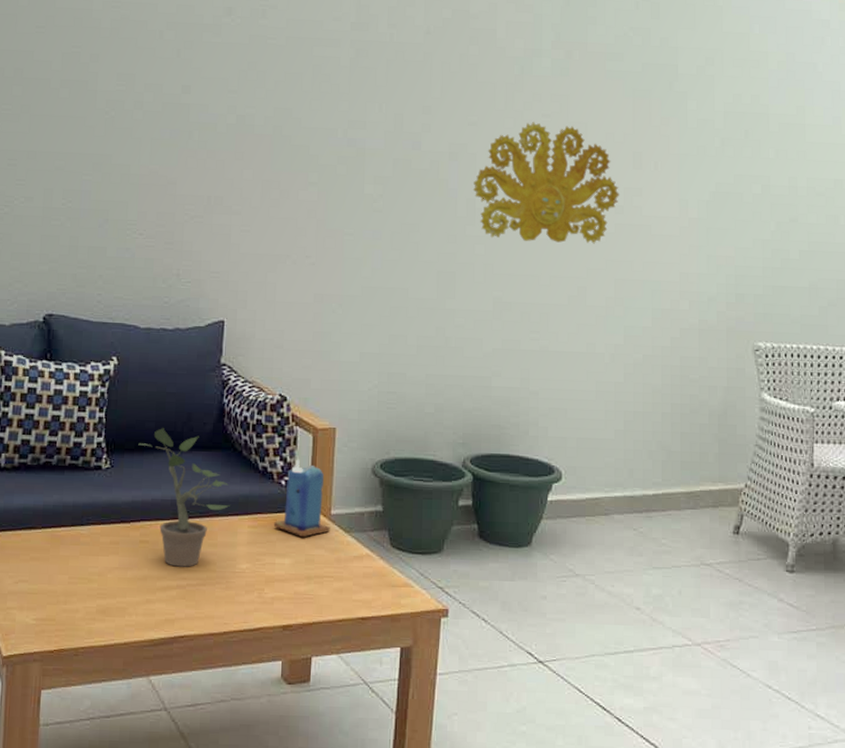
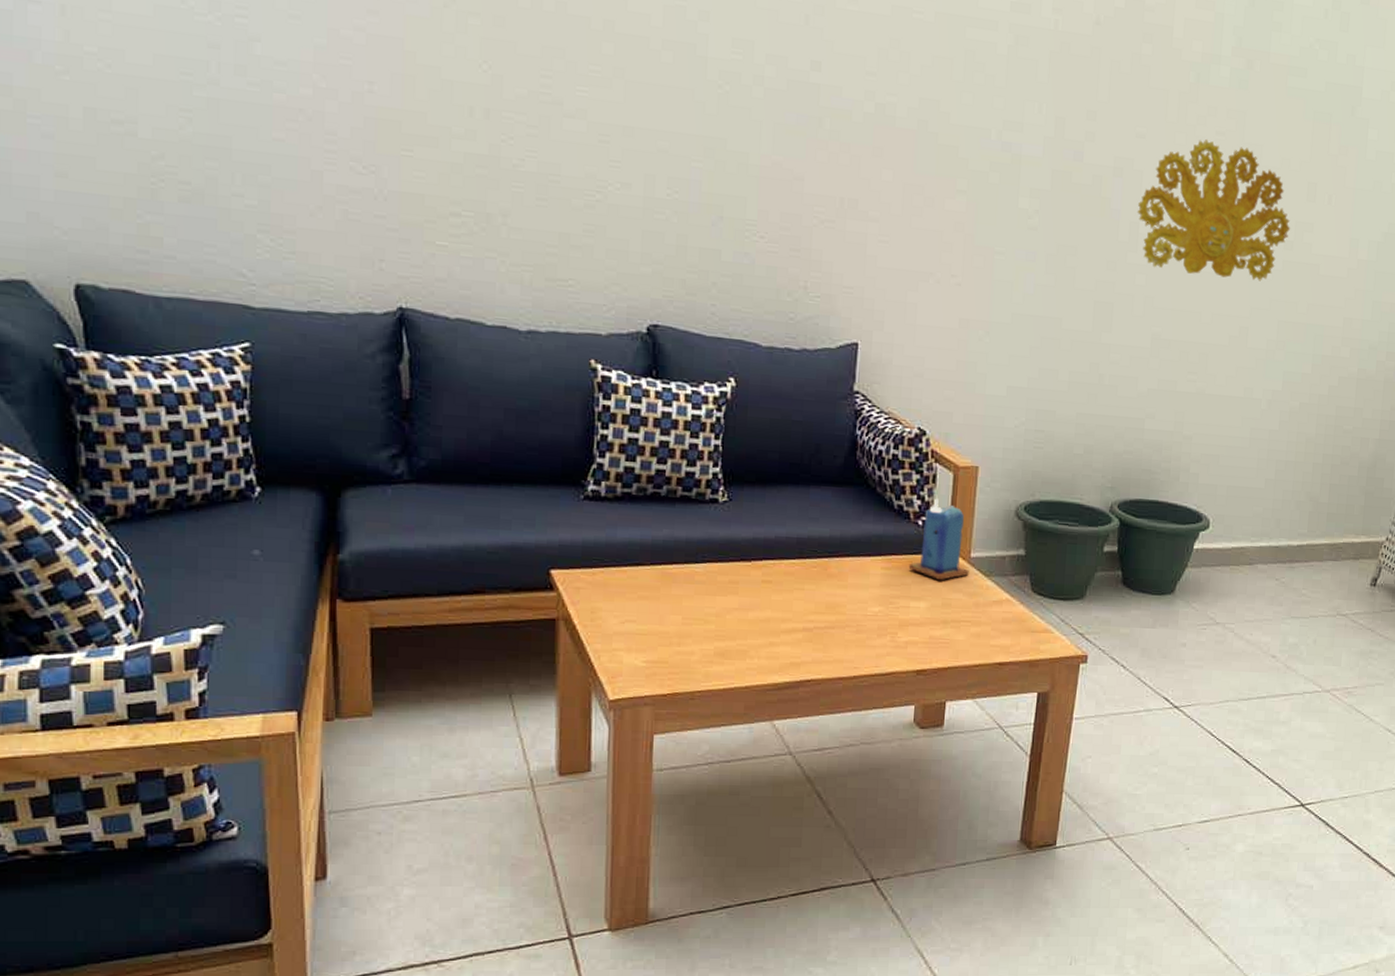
potted plant: present [138,428,230,567] -> none [760,460,862,609]

